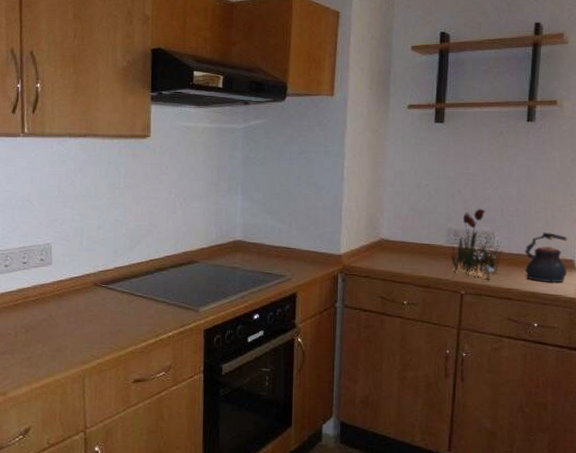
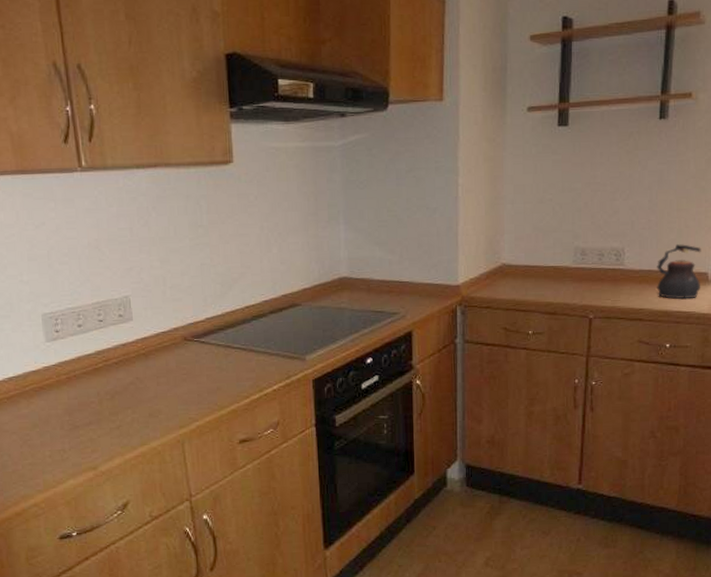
flower: present [450,208,502,281] -> none [577,222,633,302]

